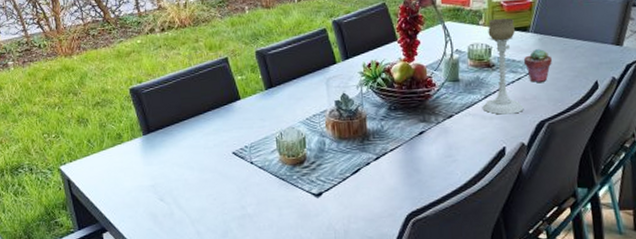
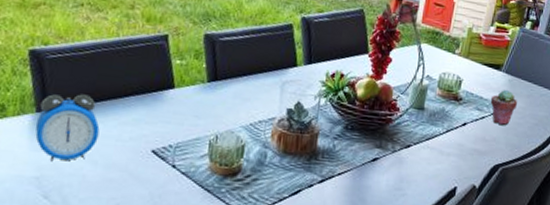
alarm clock: none [144,116,191,171] -> present [35,94,100,160]
candle holder: present [482,18,524,115] -> none [441,50,489,154]

